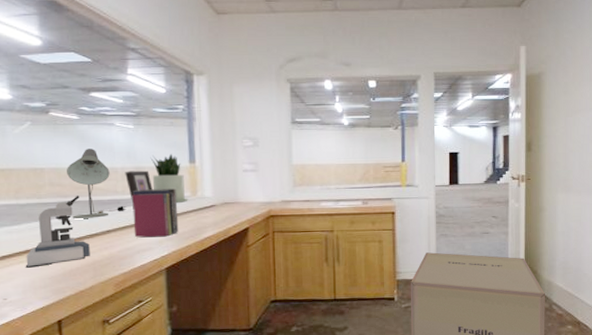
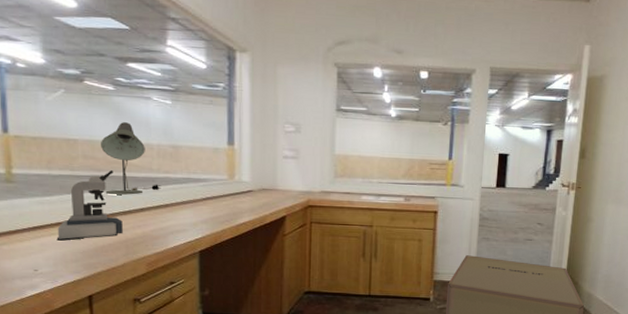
picture frame: present [125,170,153,203] -> none [161,148,189,182]
books: present [132,189,179,238] -> none [167,169,214,220]
planter: present [150,153,189,204] -> none [187,133,225,187]

